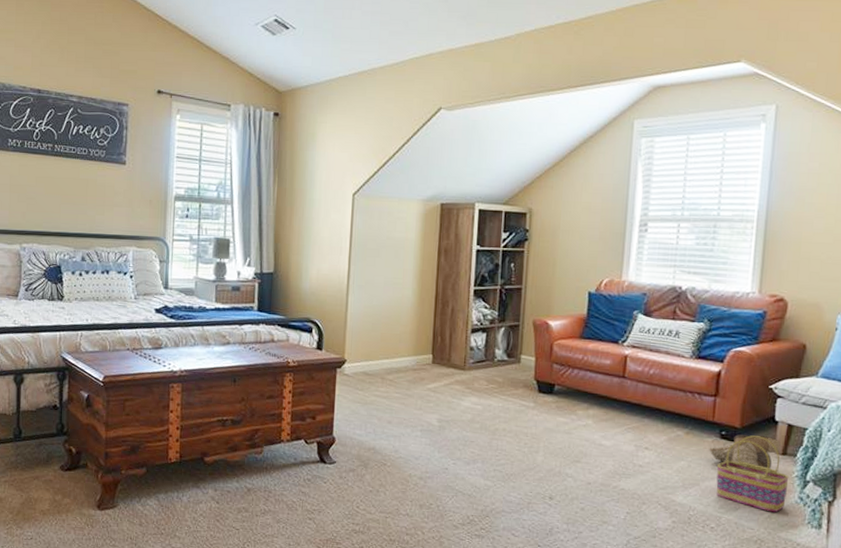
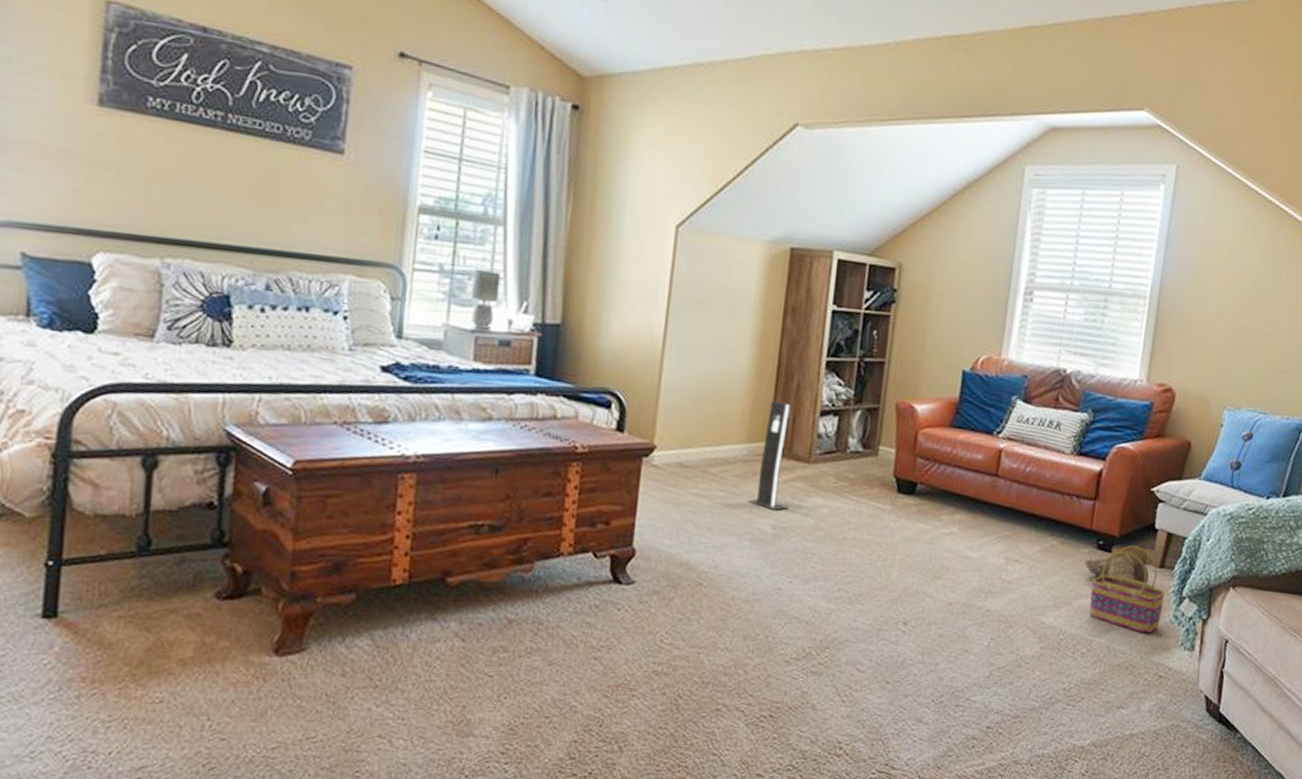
speaker: none [418,322,449,408] -> present [748,400,791,511]

